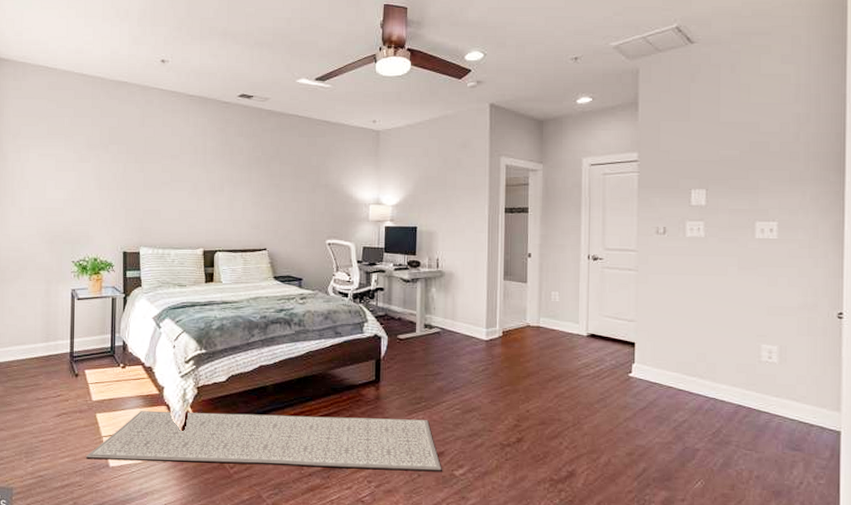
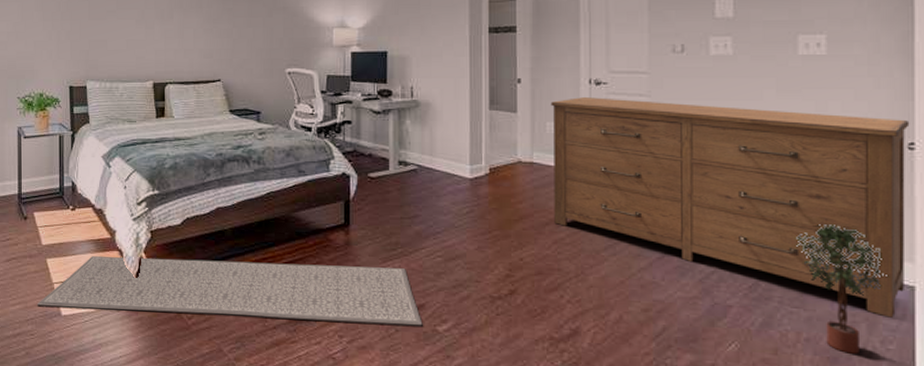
dresser: none [555,271,840,457] -> present [550,97,910,318]
potted tree: none [750,380,822,488] -> present [795,224,891,354]

